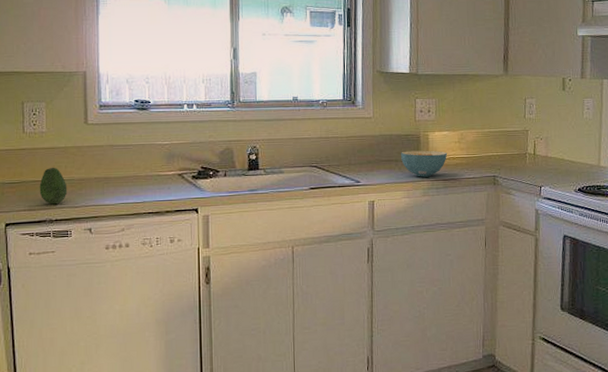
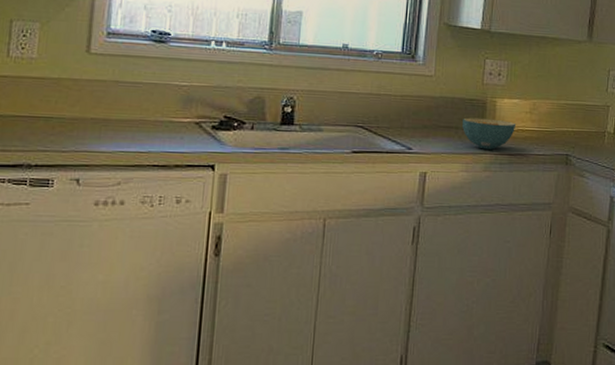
fruit: present [39,167,68,205] -> none [18,101,55,146]

